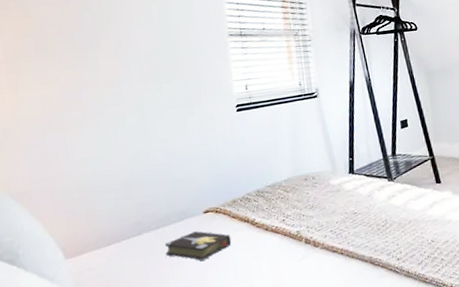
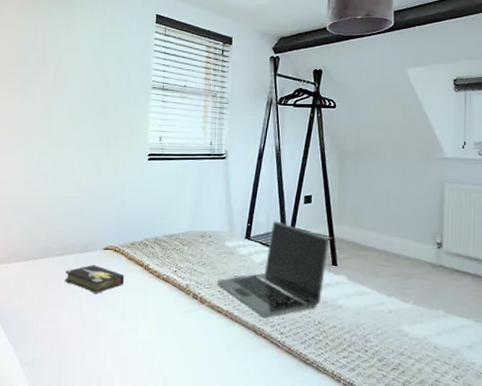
laptop: none [328,150,431,248] -> present [217,220,329,317]

